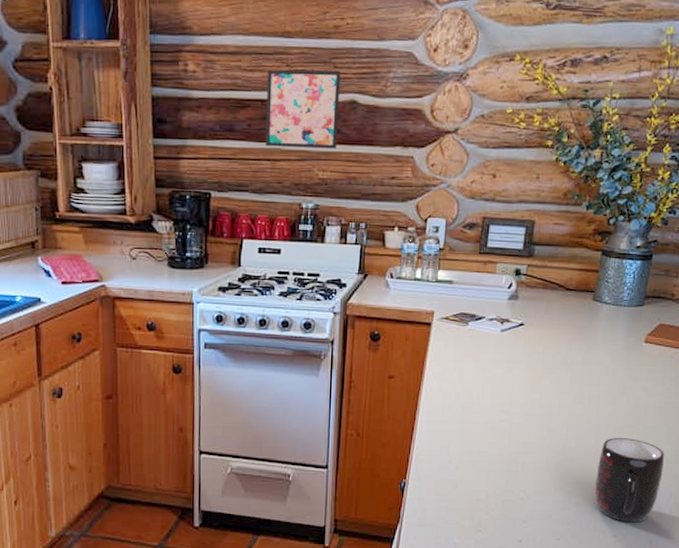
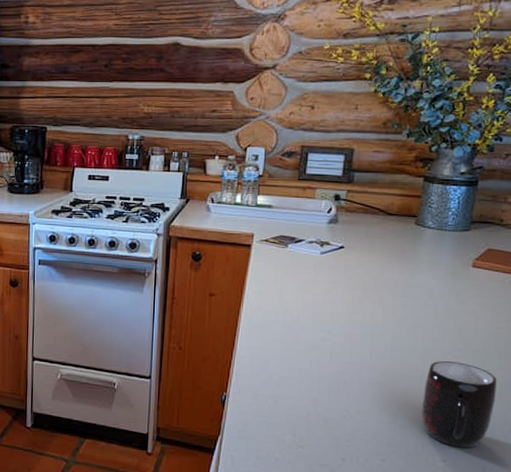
wall art: present [265,69,341,149] -> none [96,17,165,86]

